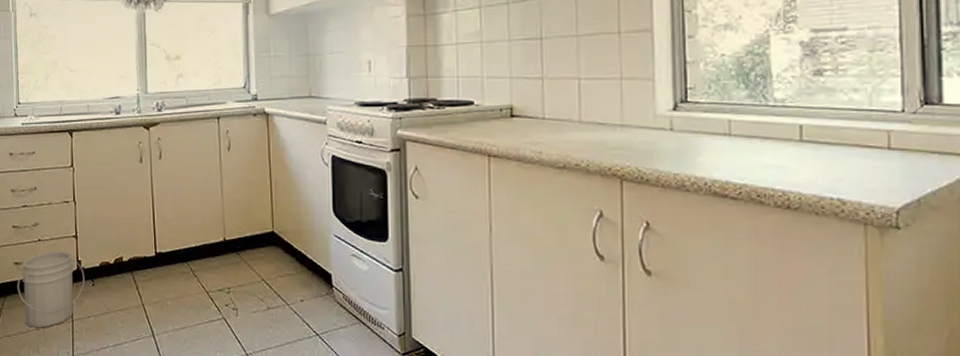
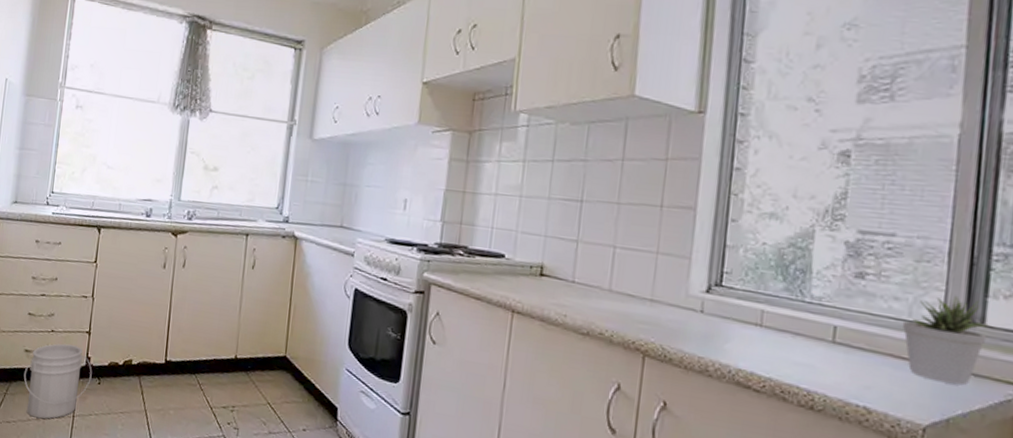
potted plant: none [864,79,946,165] -> present [902,295,989,386]

